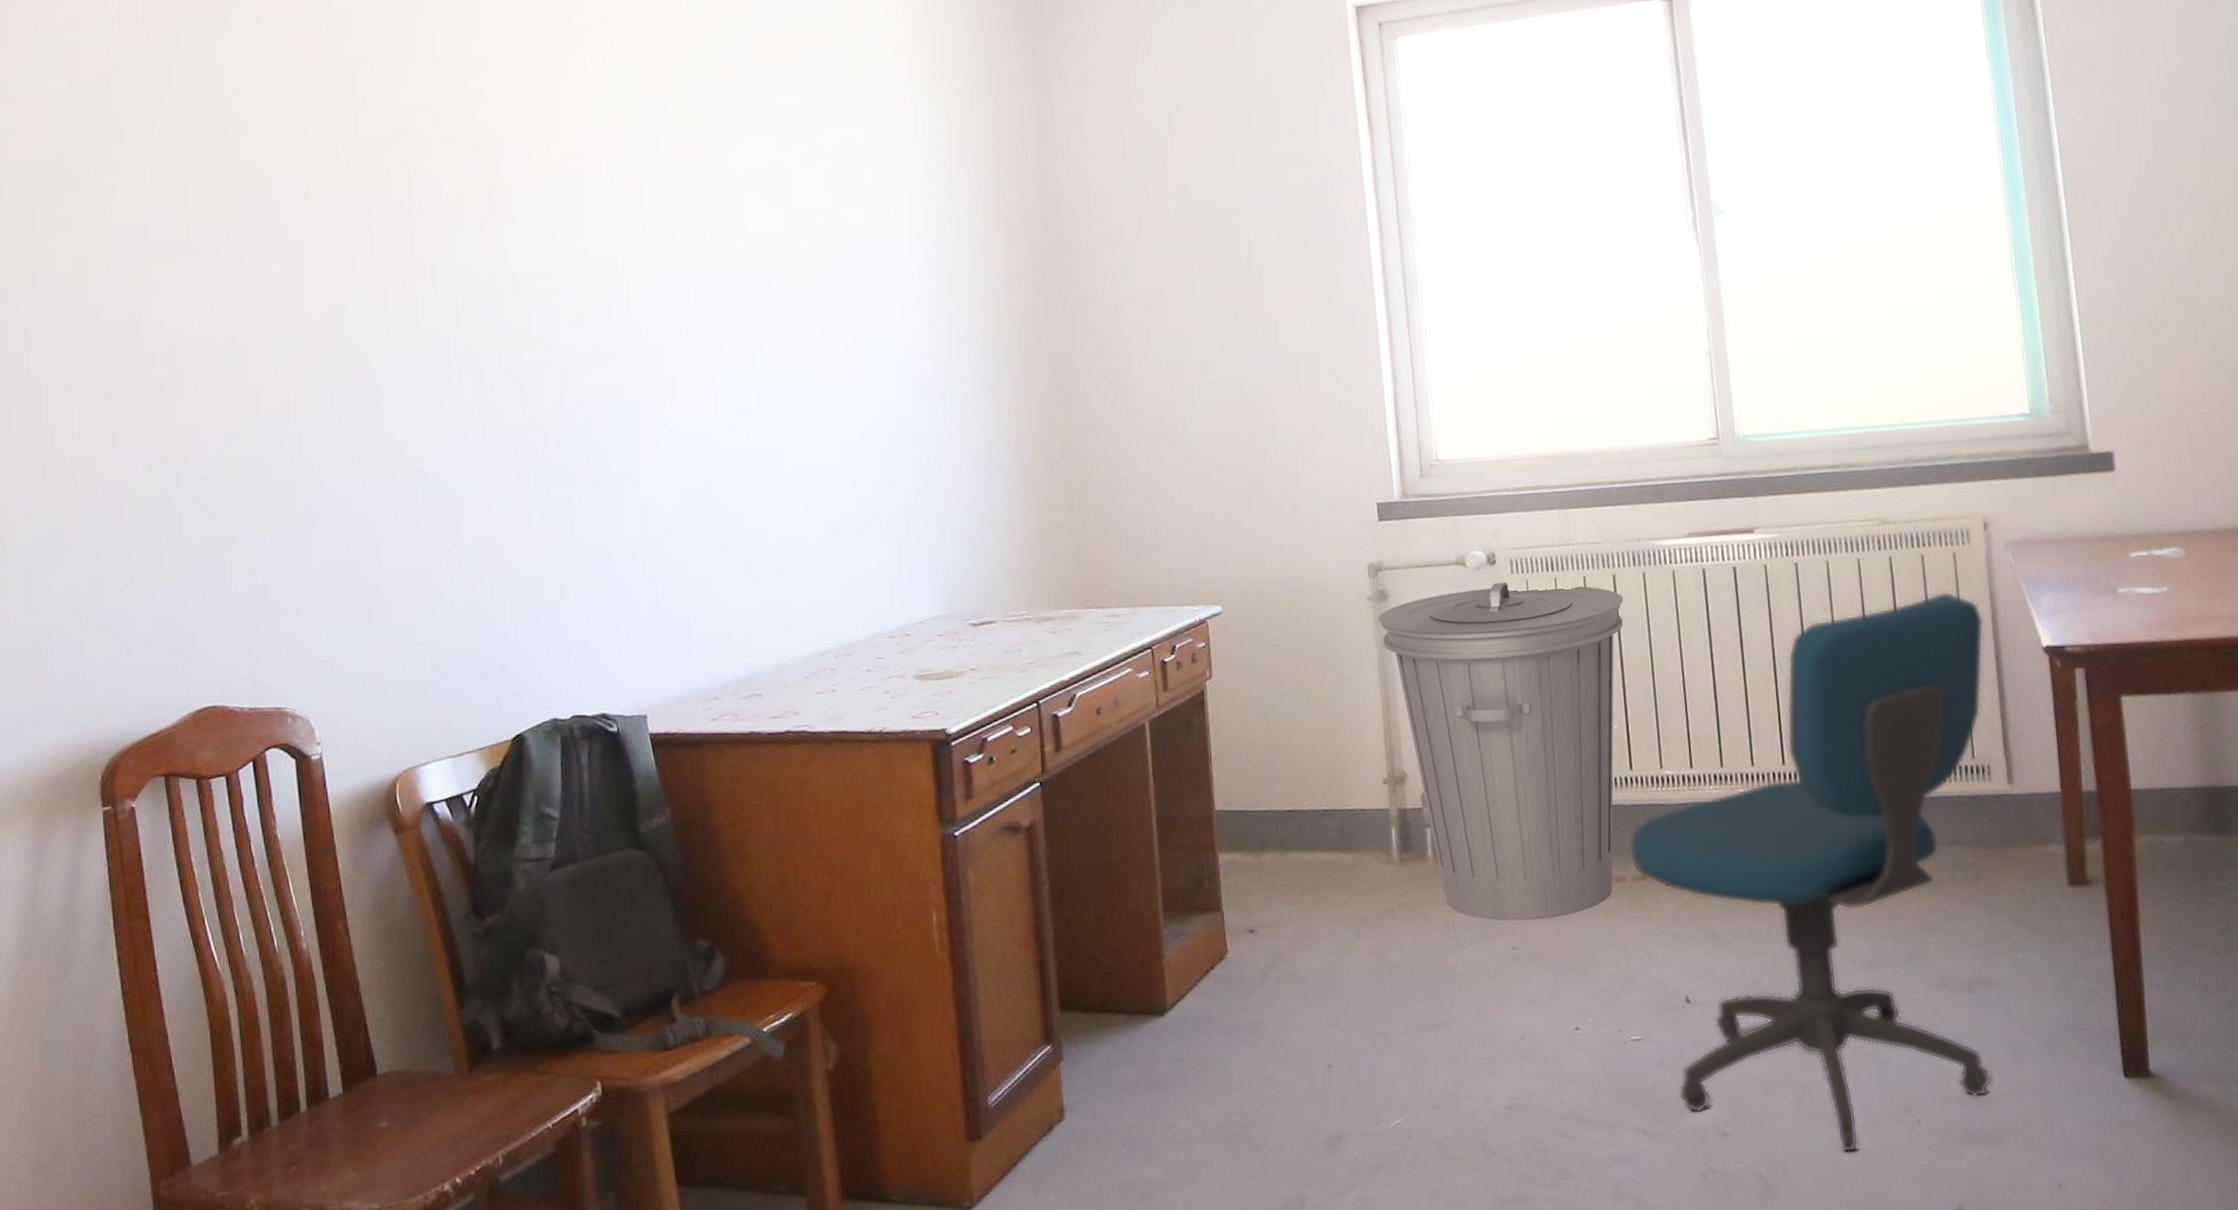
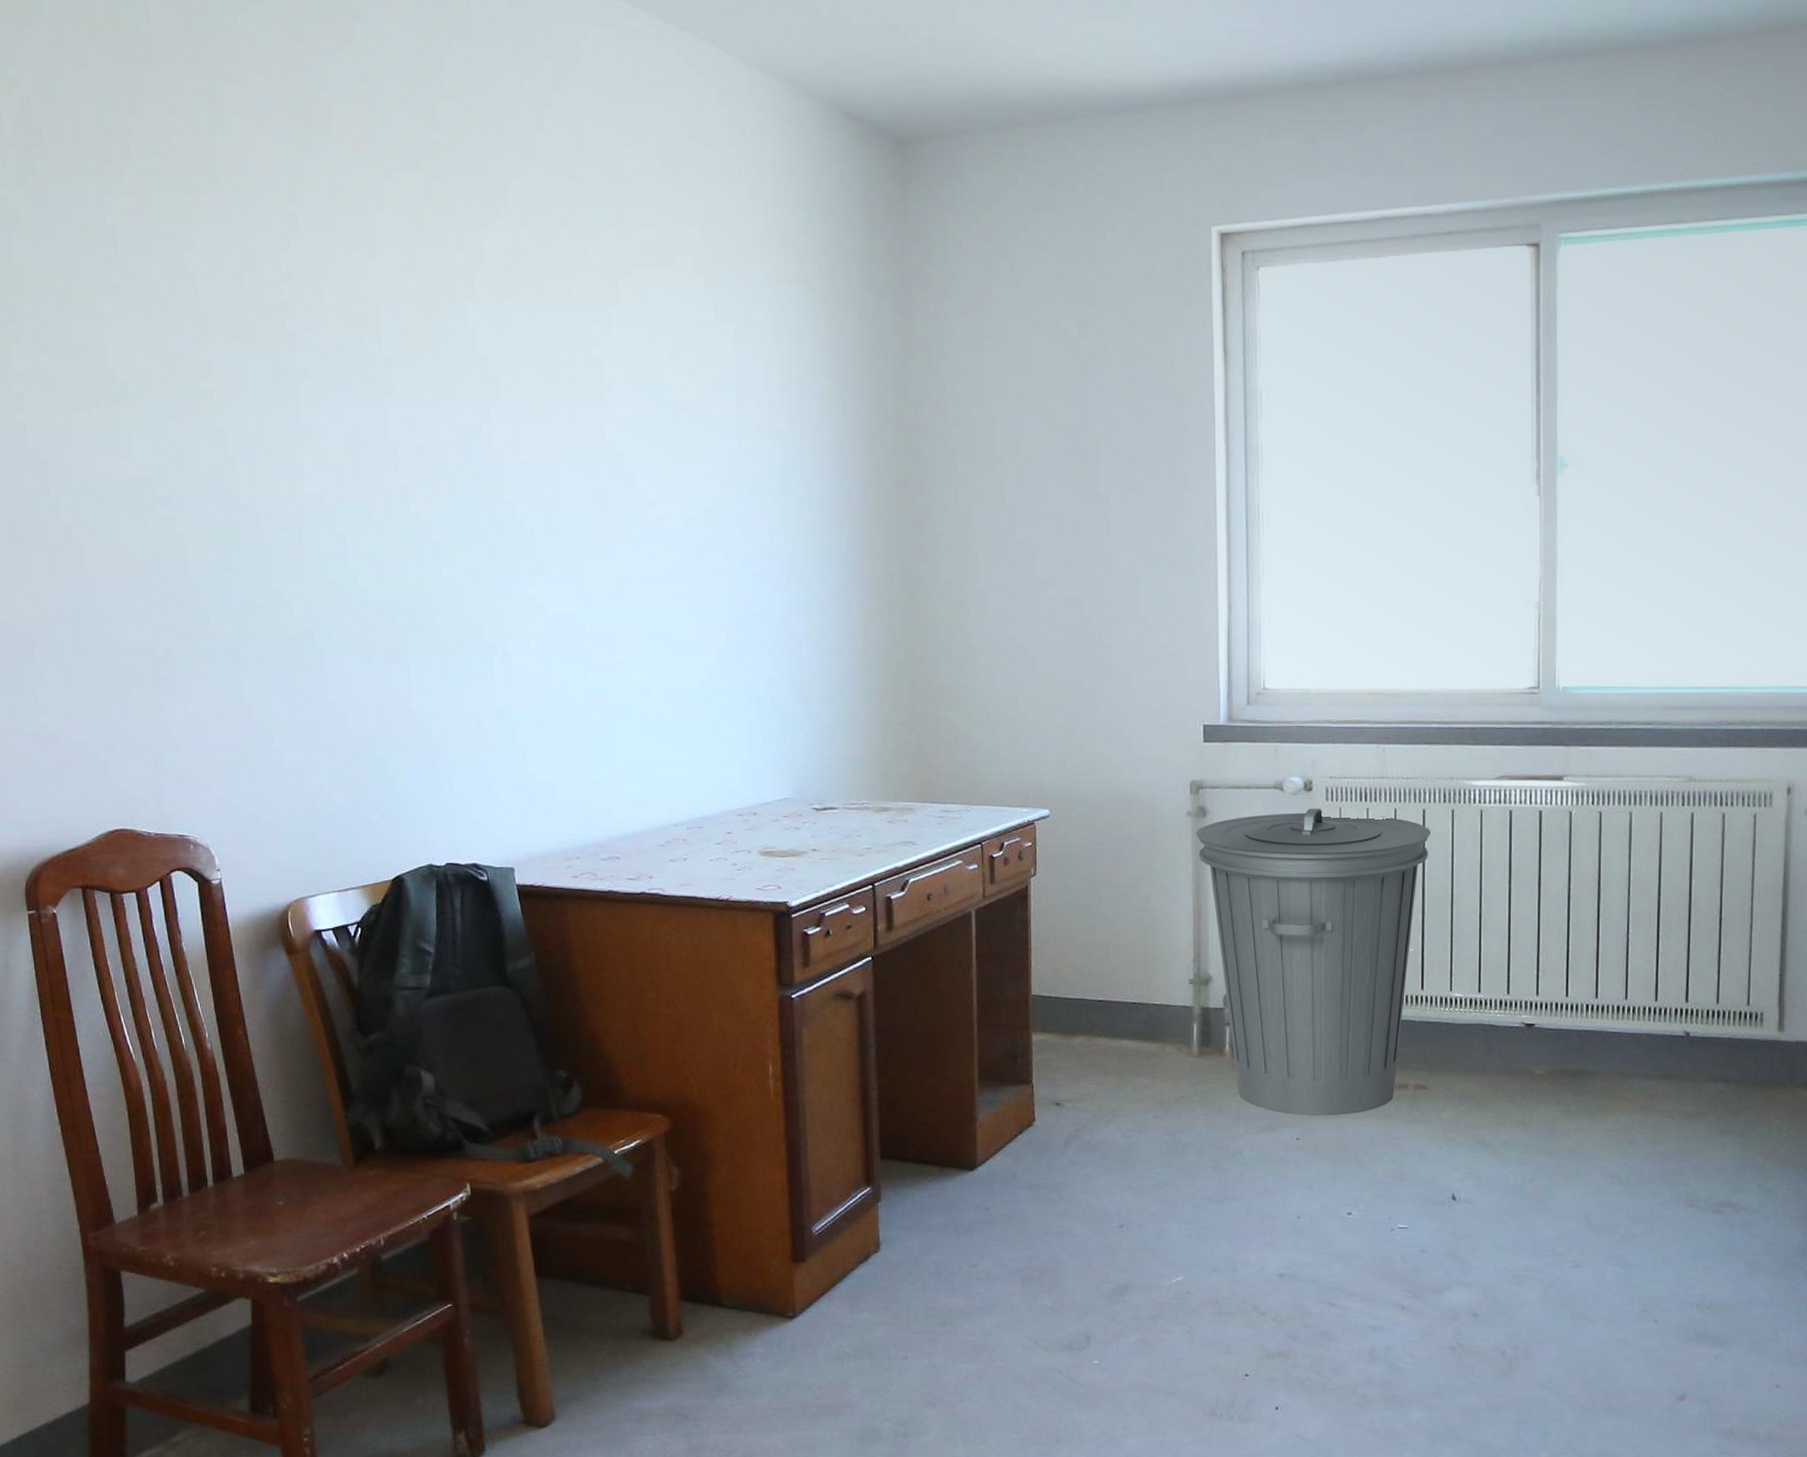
office chair: present [1628,591,1992,1154] -> none [1413,849,1775,1341]

